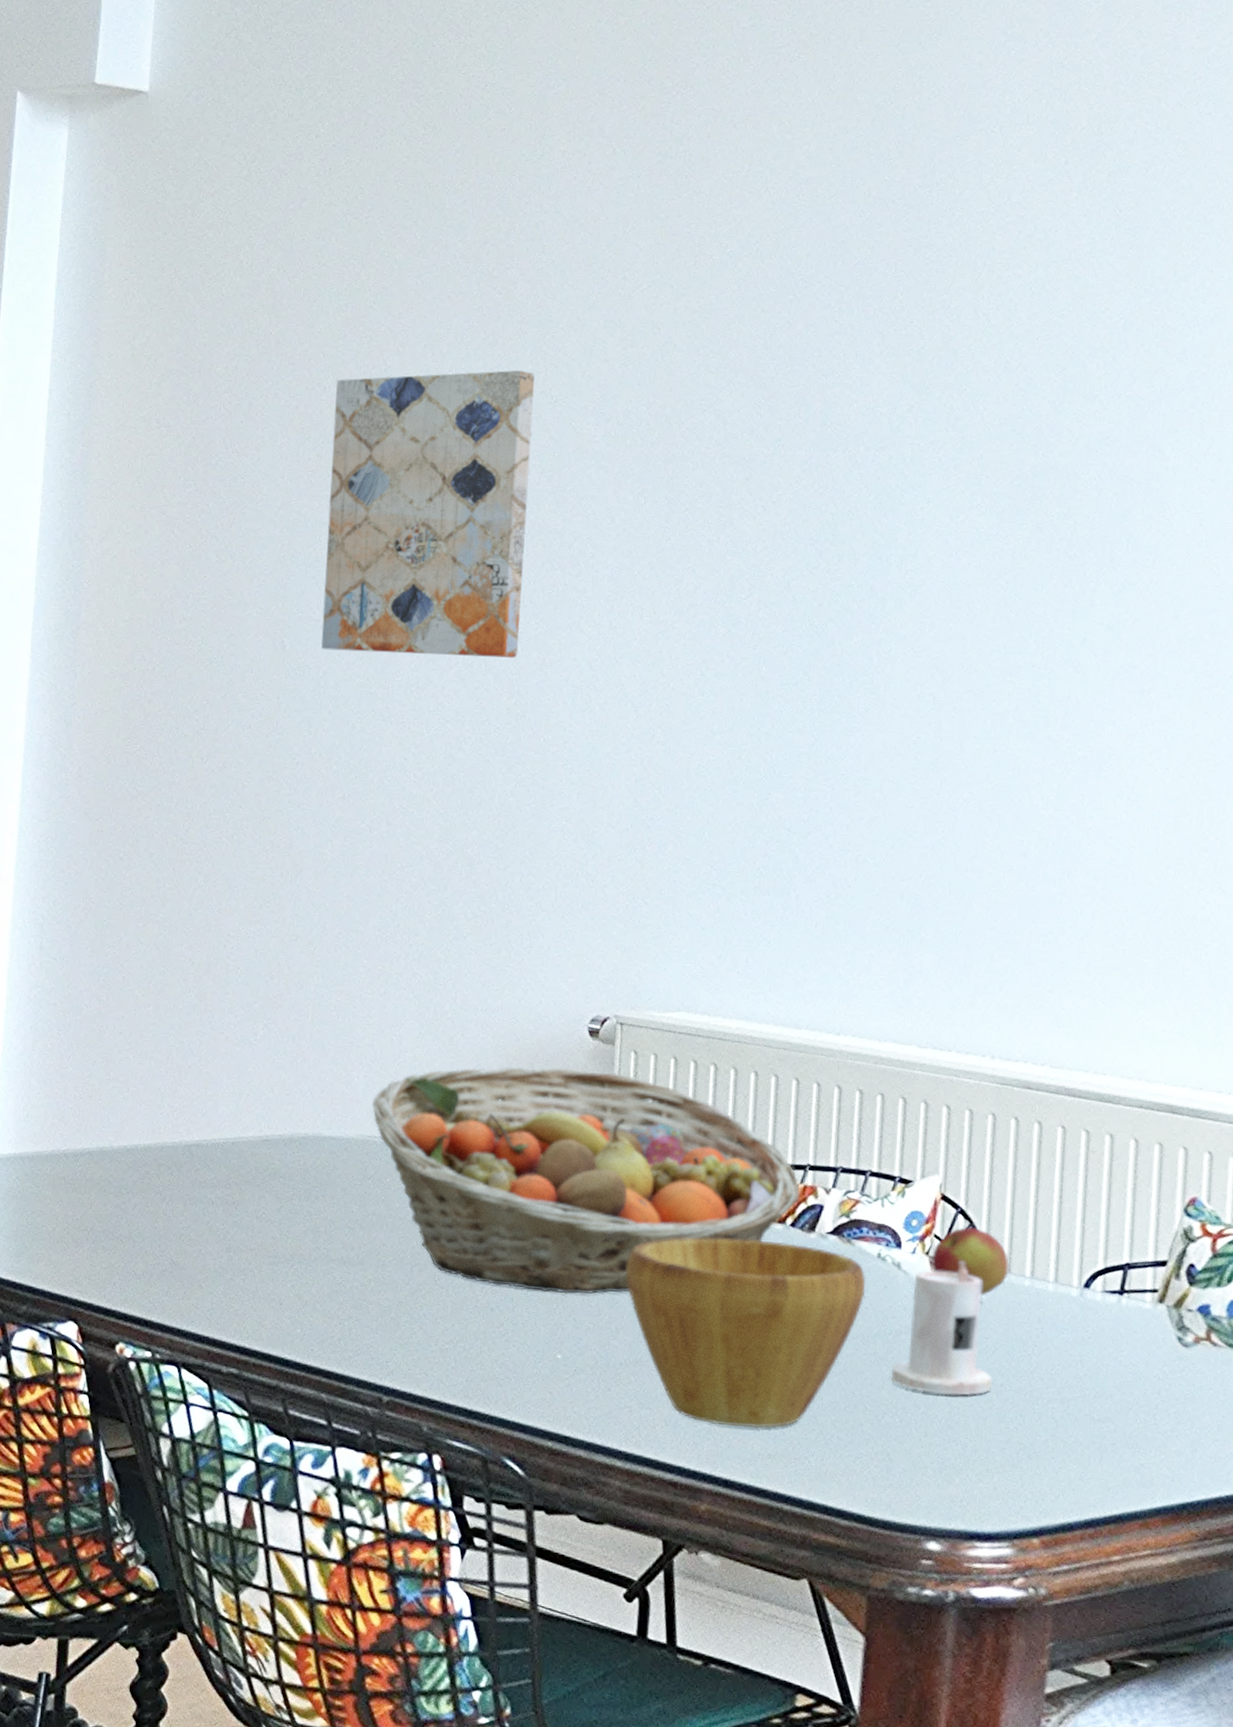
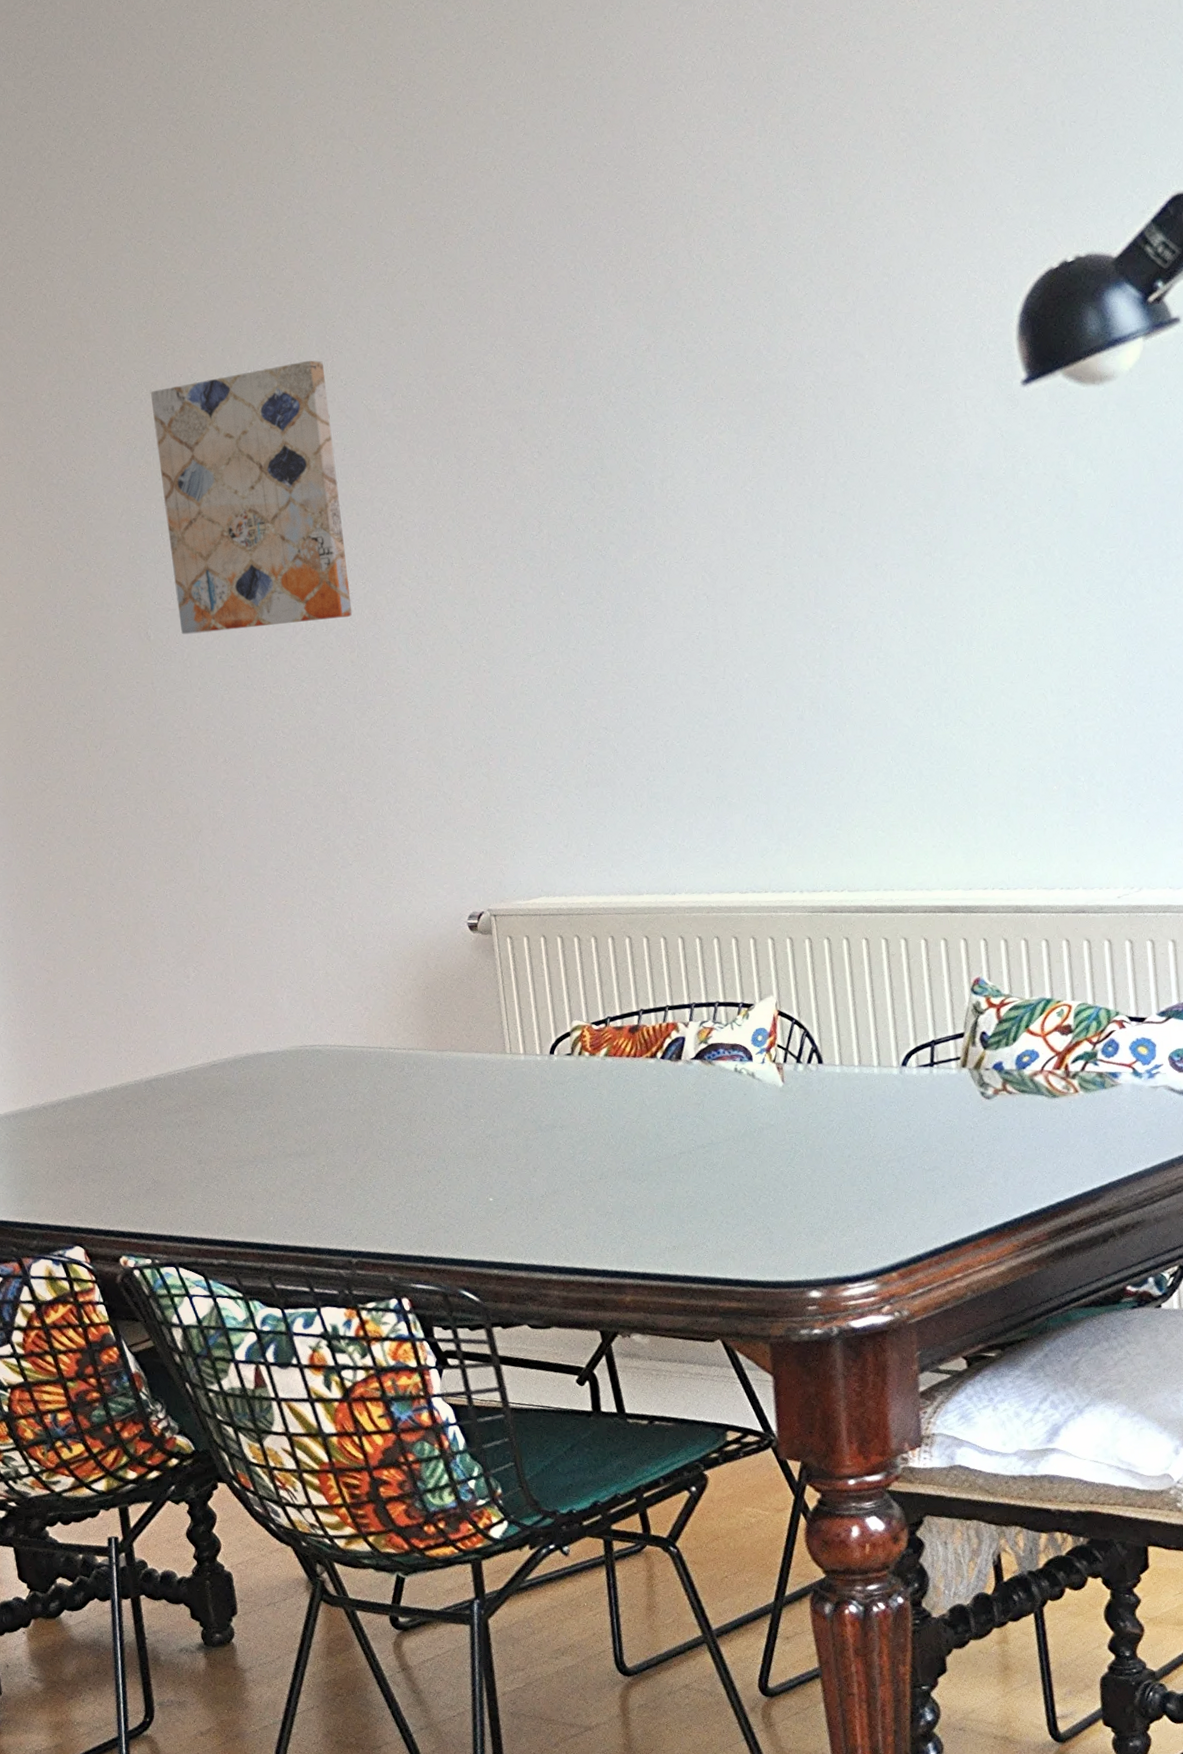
fruit basket: present [372,1067,801,1294] -> none [298,957,665,1151]
bowl: present [626,1237,866,1428] -> none [533,1072,730,1231]
candle: present [891,1261,993,1396] -> none [760,1062,842,1174]
apple: present [931,1227,1009,1296] -> none [777,1033,841,1088]

